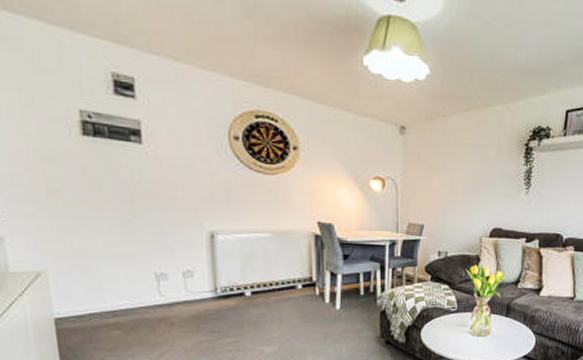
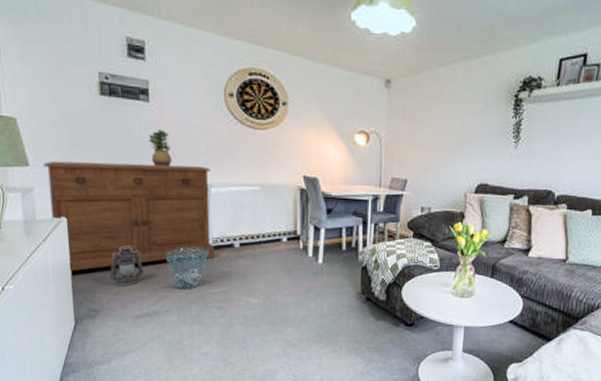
sideboard: none [14,207,224,328] -> present [43,161,215,271]
lantern: none [102,299,144,342] -> present [109,246,144,287]
potted plant: none [142,172,173,214] -> present [148,128,173,168]
waste basket: none [167,297,217,342] -> present [165,246,209,290]

